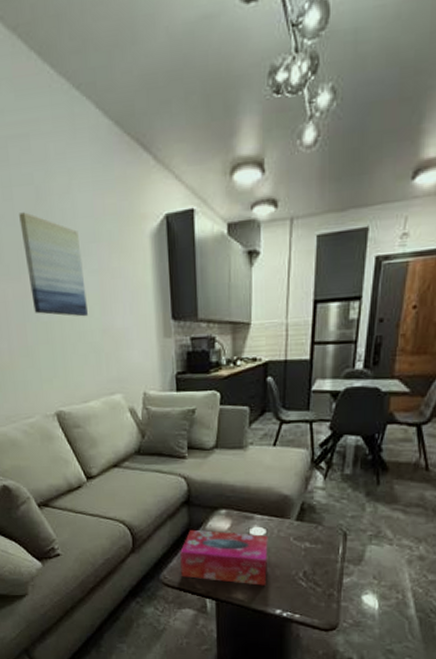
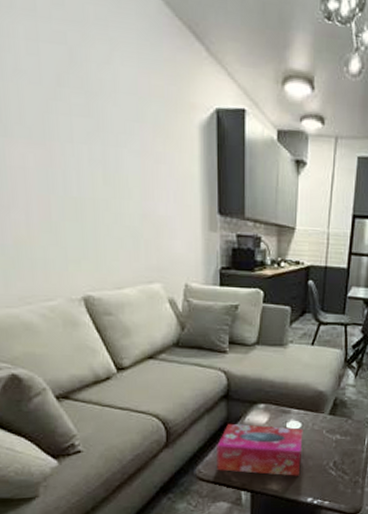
wall art: present [19,212,88,317] -> none [47,72,126,198]

